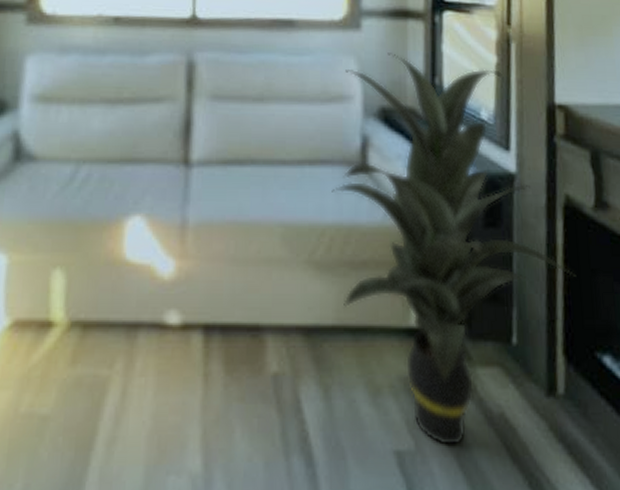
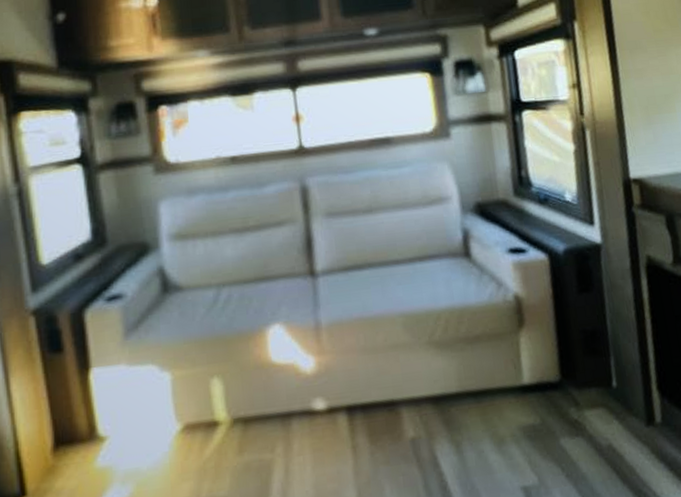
indoor plant: present [332,53,577,447] -> none [441,154,663,478]

